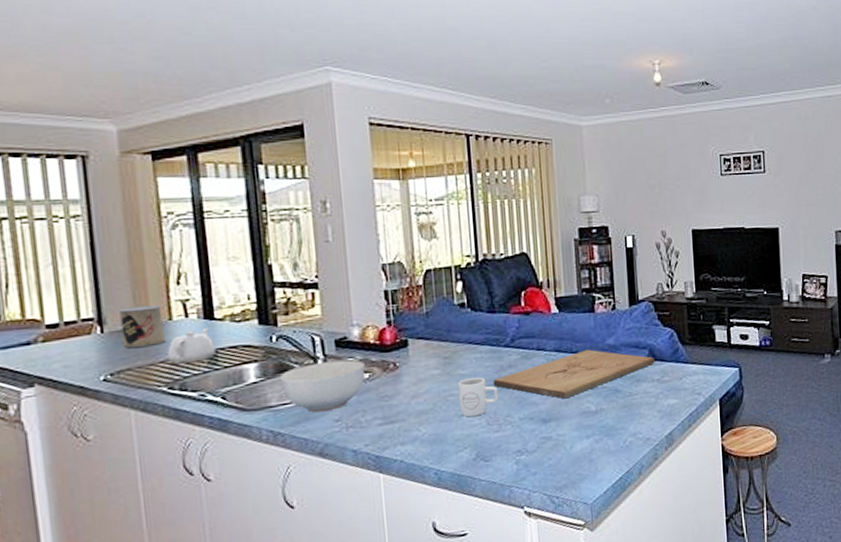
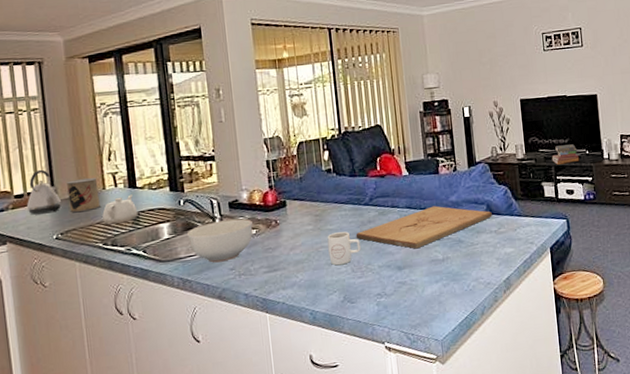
kettle: none [62,293,112,350] -> present [26,169,61,215]
books: none [725,283,756,306] -> present [551,144,580,165]

